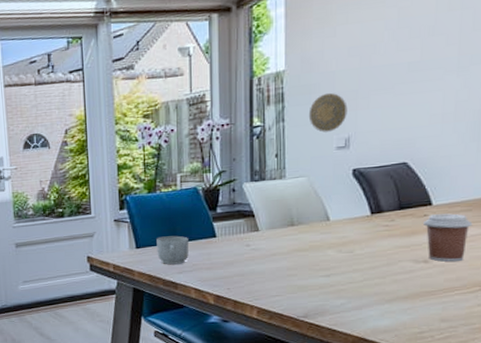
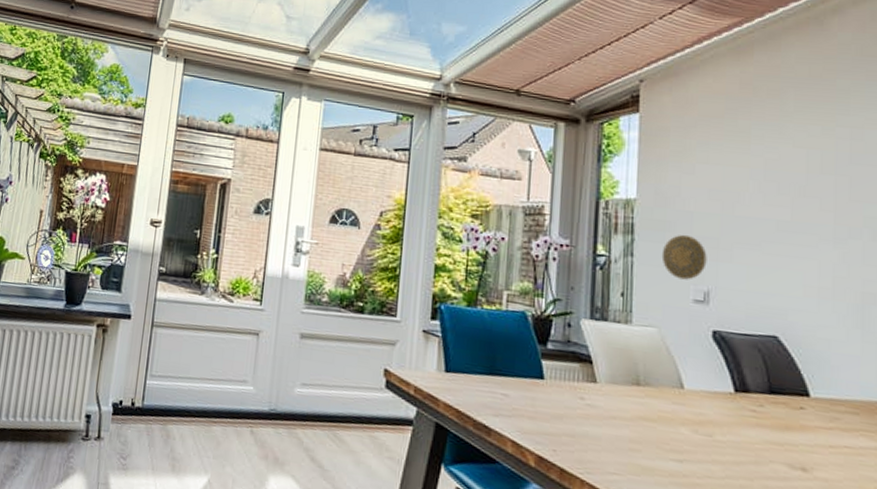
mug: present [156,235,189,265] -> none [470,363,510,405]
coffee cup: present [423,213,473,262] -> none [800,409,861,479]

